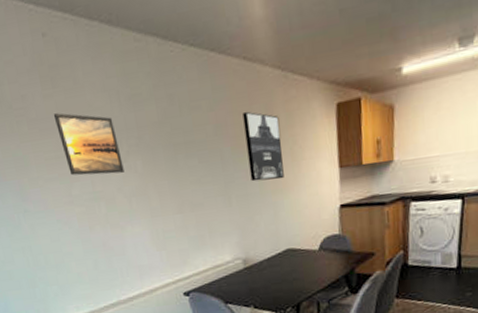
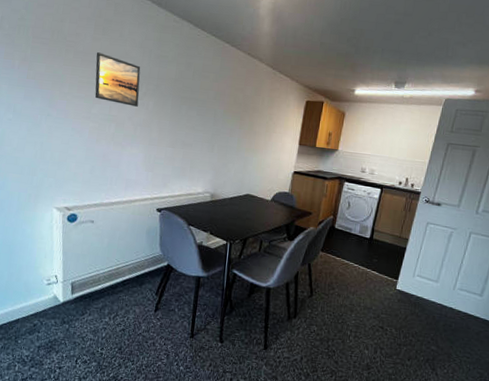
wall art: present [242,111,284,182] -> none [232,89,264,142]

